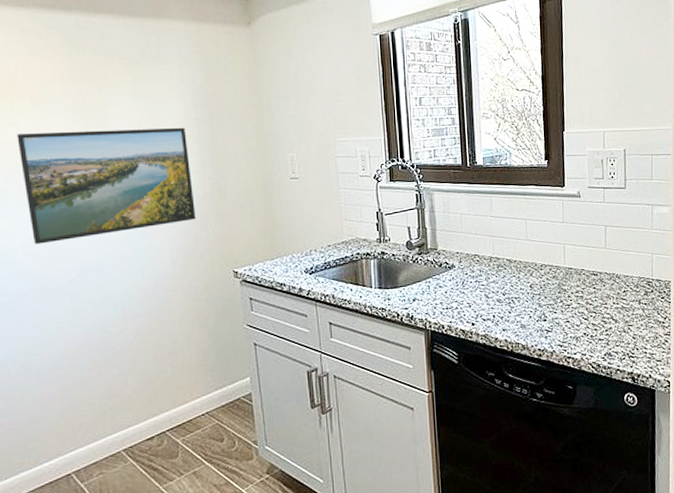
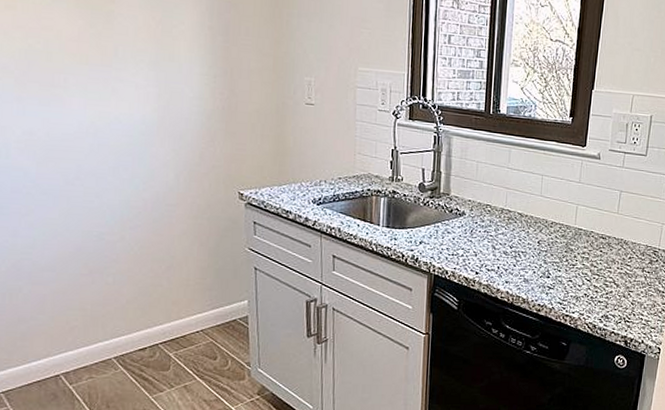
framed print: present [17,127,196,244] -> none [15,19,204,141]

